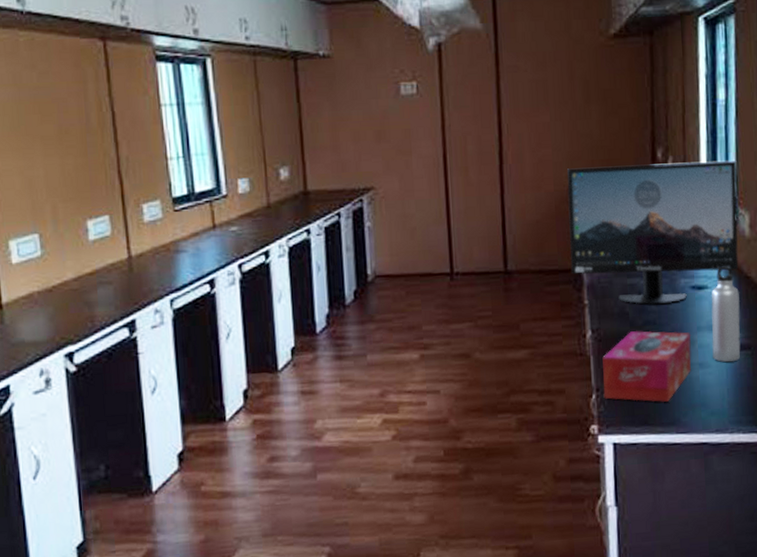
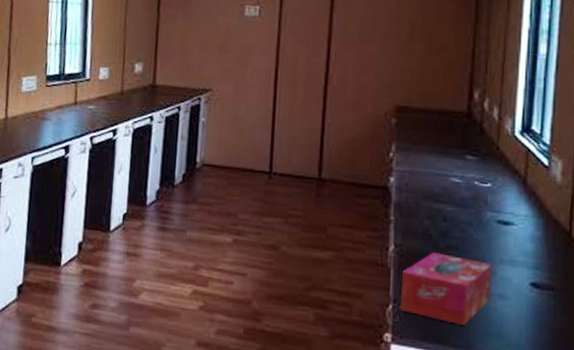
monitor: present [567,161,739,305] -> none [380,96,554,233]
water bottle: present [711,266,741,363] -> none [513,206,546,300]

